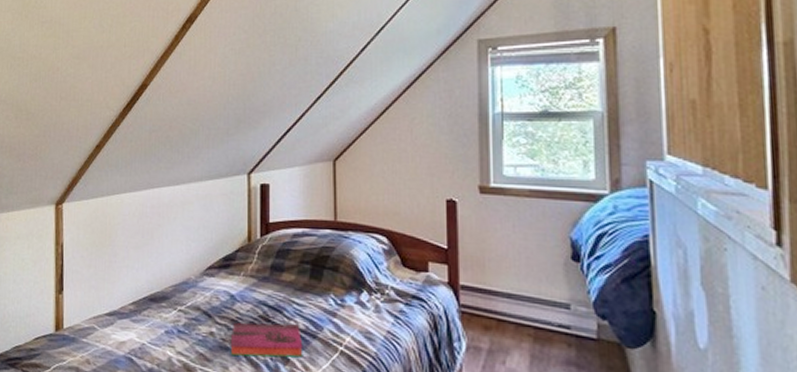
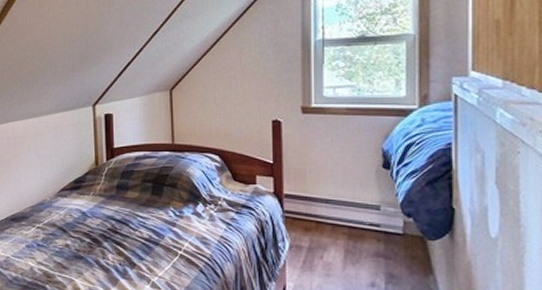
hardback book: present [230,323,303,358] -> none [83,234,148,264]

